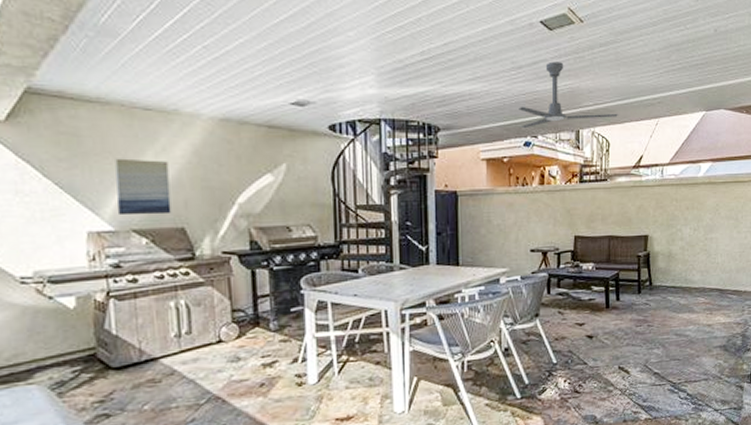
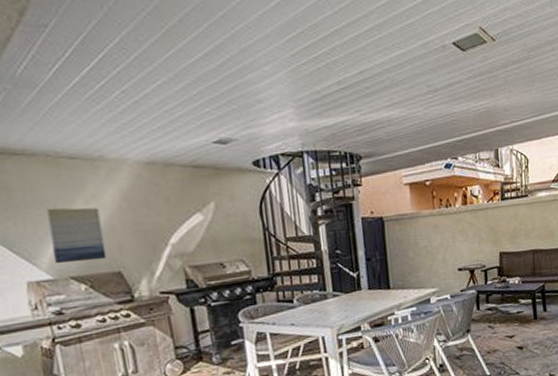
ceiling fan: present [519,61,618,129] -> none [437,82,535,151]

